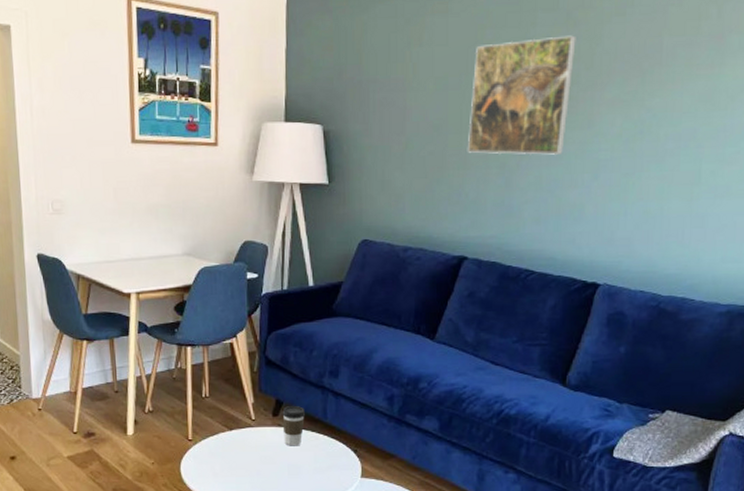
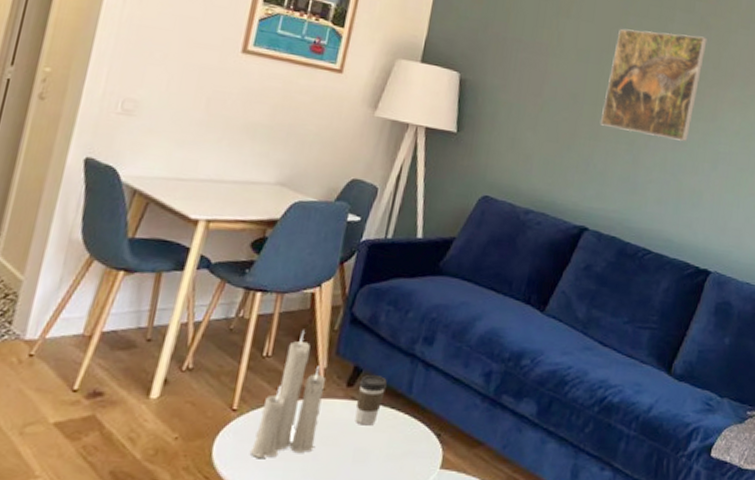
candle: none [208,374,256,476] -> present [250,330,327,459]

